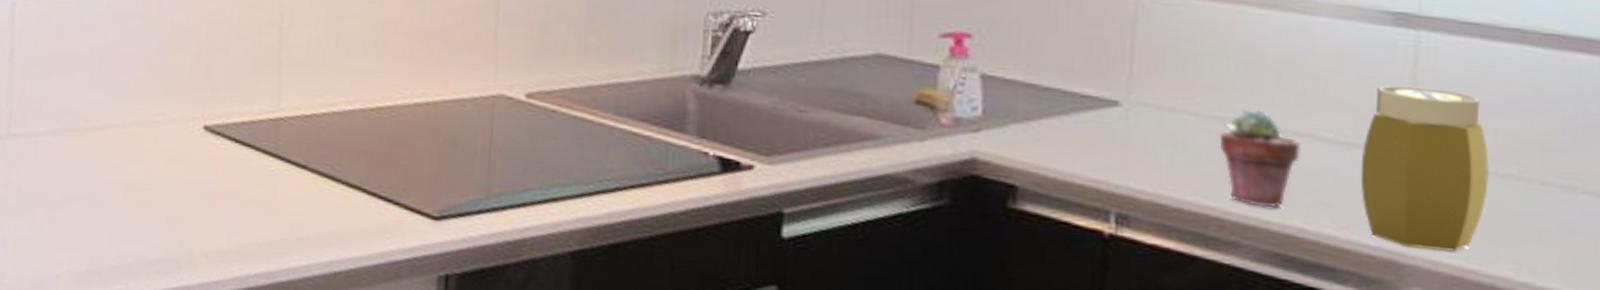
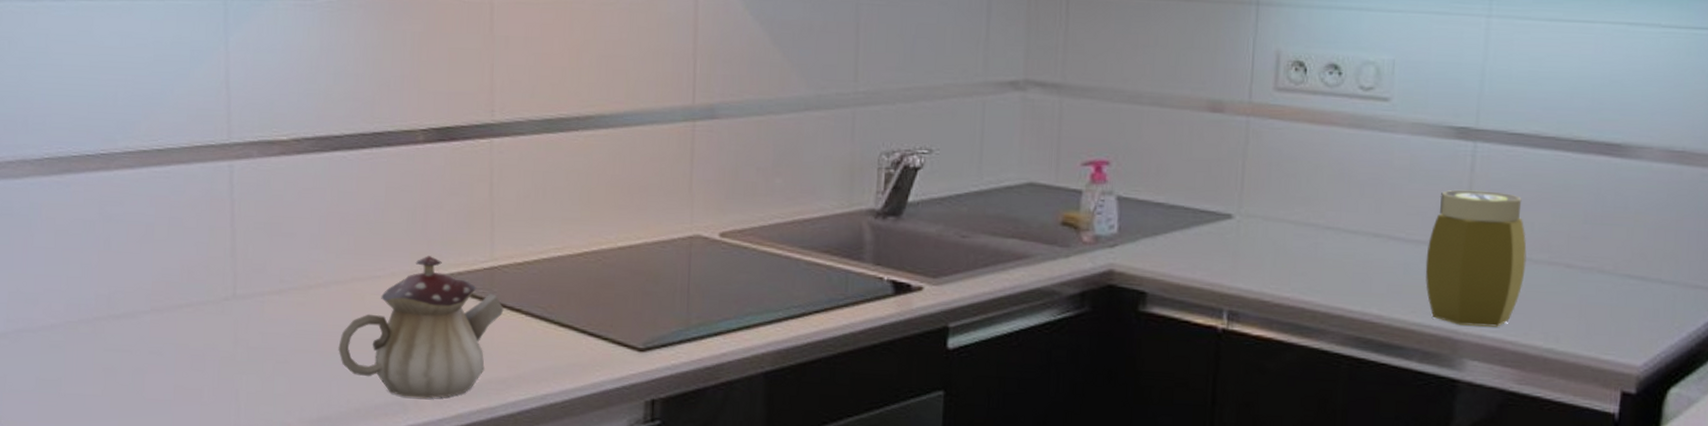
teapot: none [112,102,289,258] -> present [338,256,504,399]
potted succulent: present [1219,109,1301,208] -> none [1313,216,1379,299]

